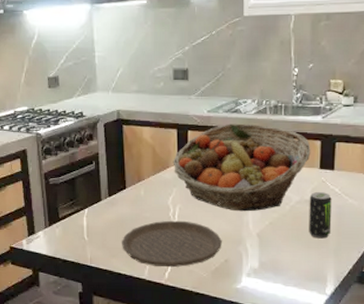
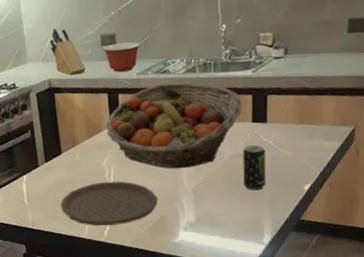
knife block: none [121,58,156,108] -> present [50,28,86,75]
mixing bowl: none [174,79,213,108] -> present [102,42,141,72]

